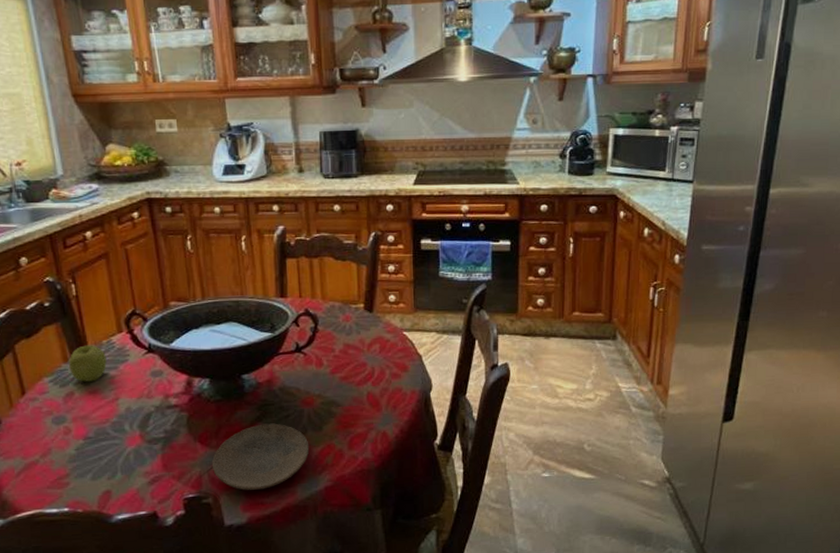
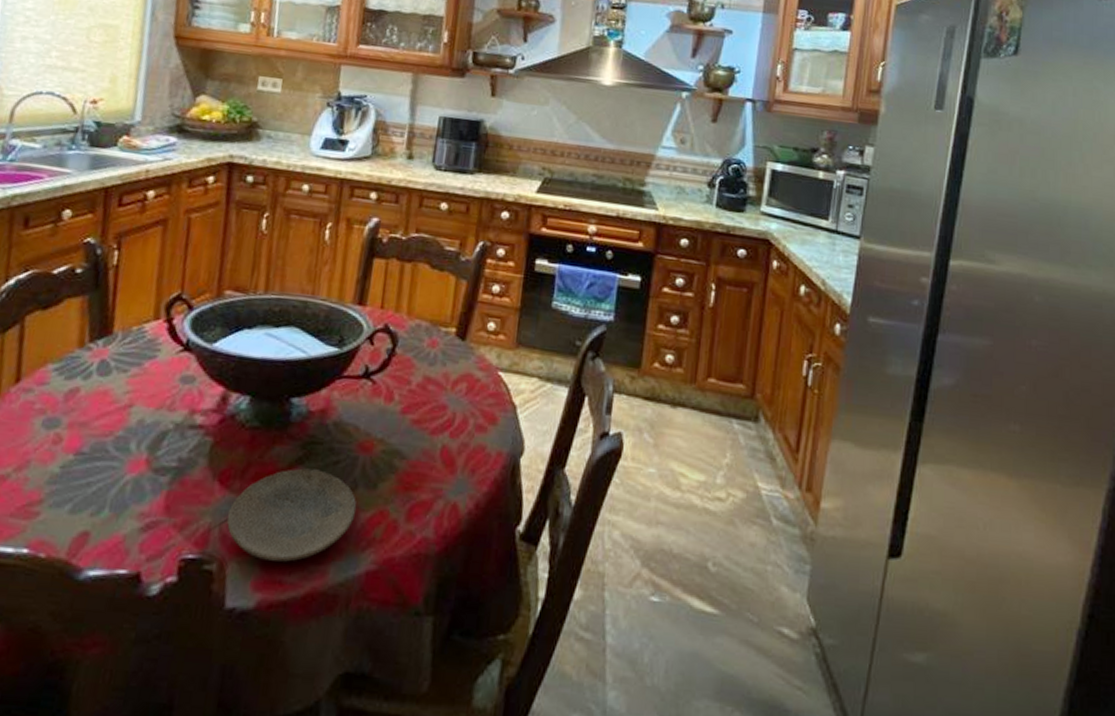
apple: present [69,345,107,382] -> none [82,329,133,378]

